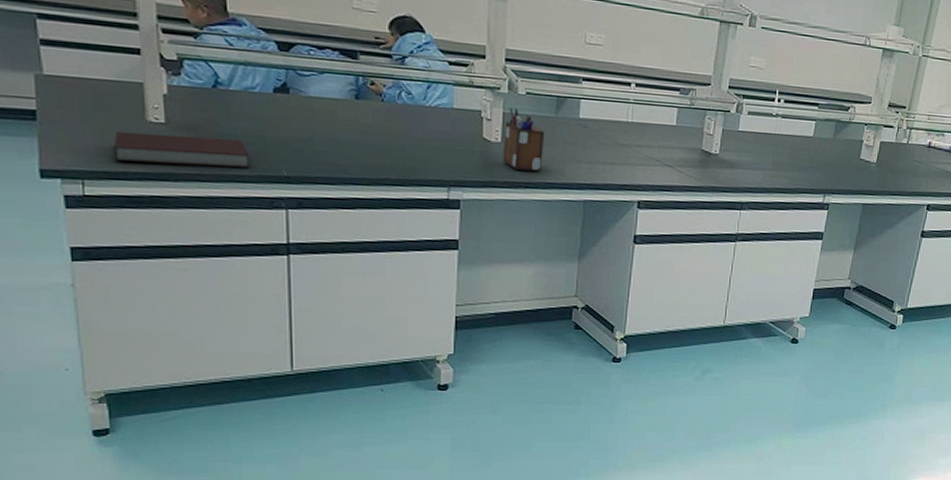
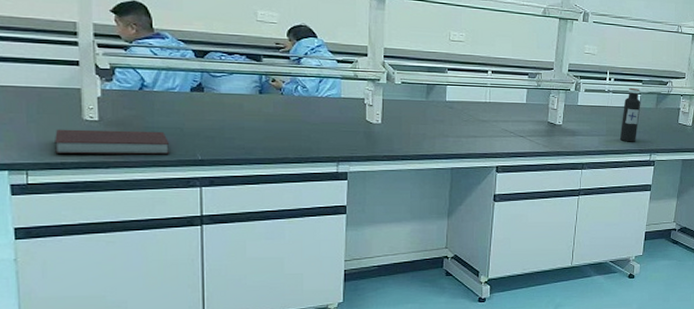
desk organizer: present [502,107,545,171] -> none [382,94,418,146]
water bottle: none [787,111,816,180] -> present [619,87,641,142]

